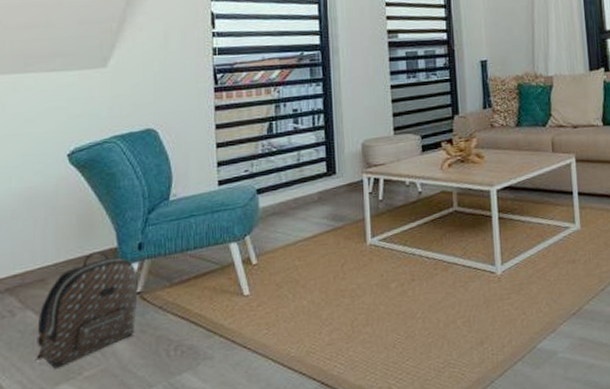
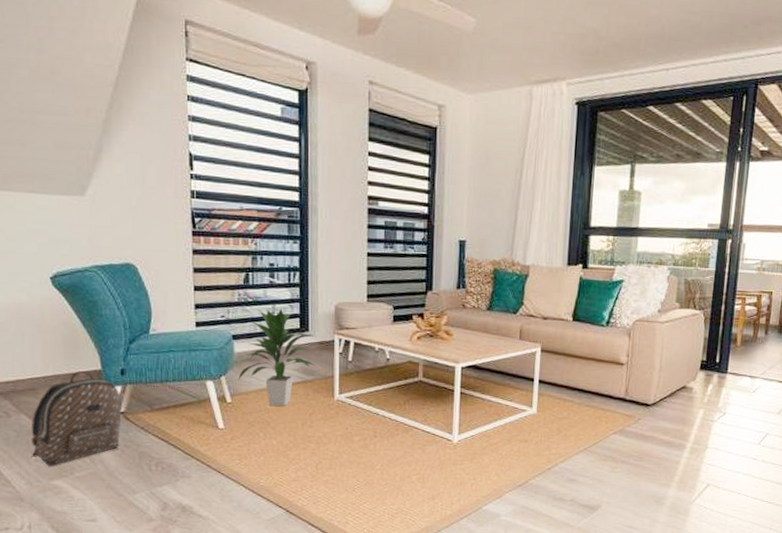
indoor plant: none [263,154,346,261] -> present [238,308,317,406]

